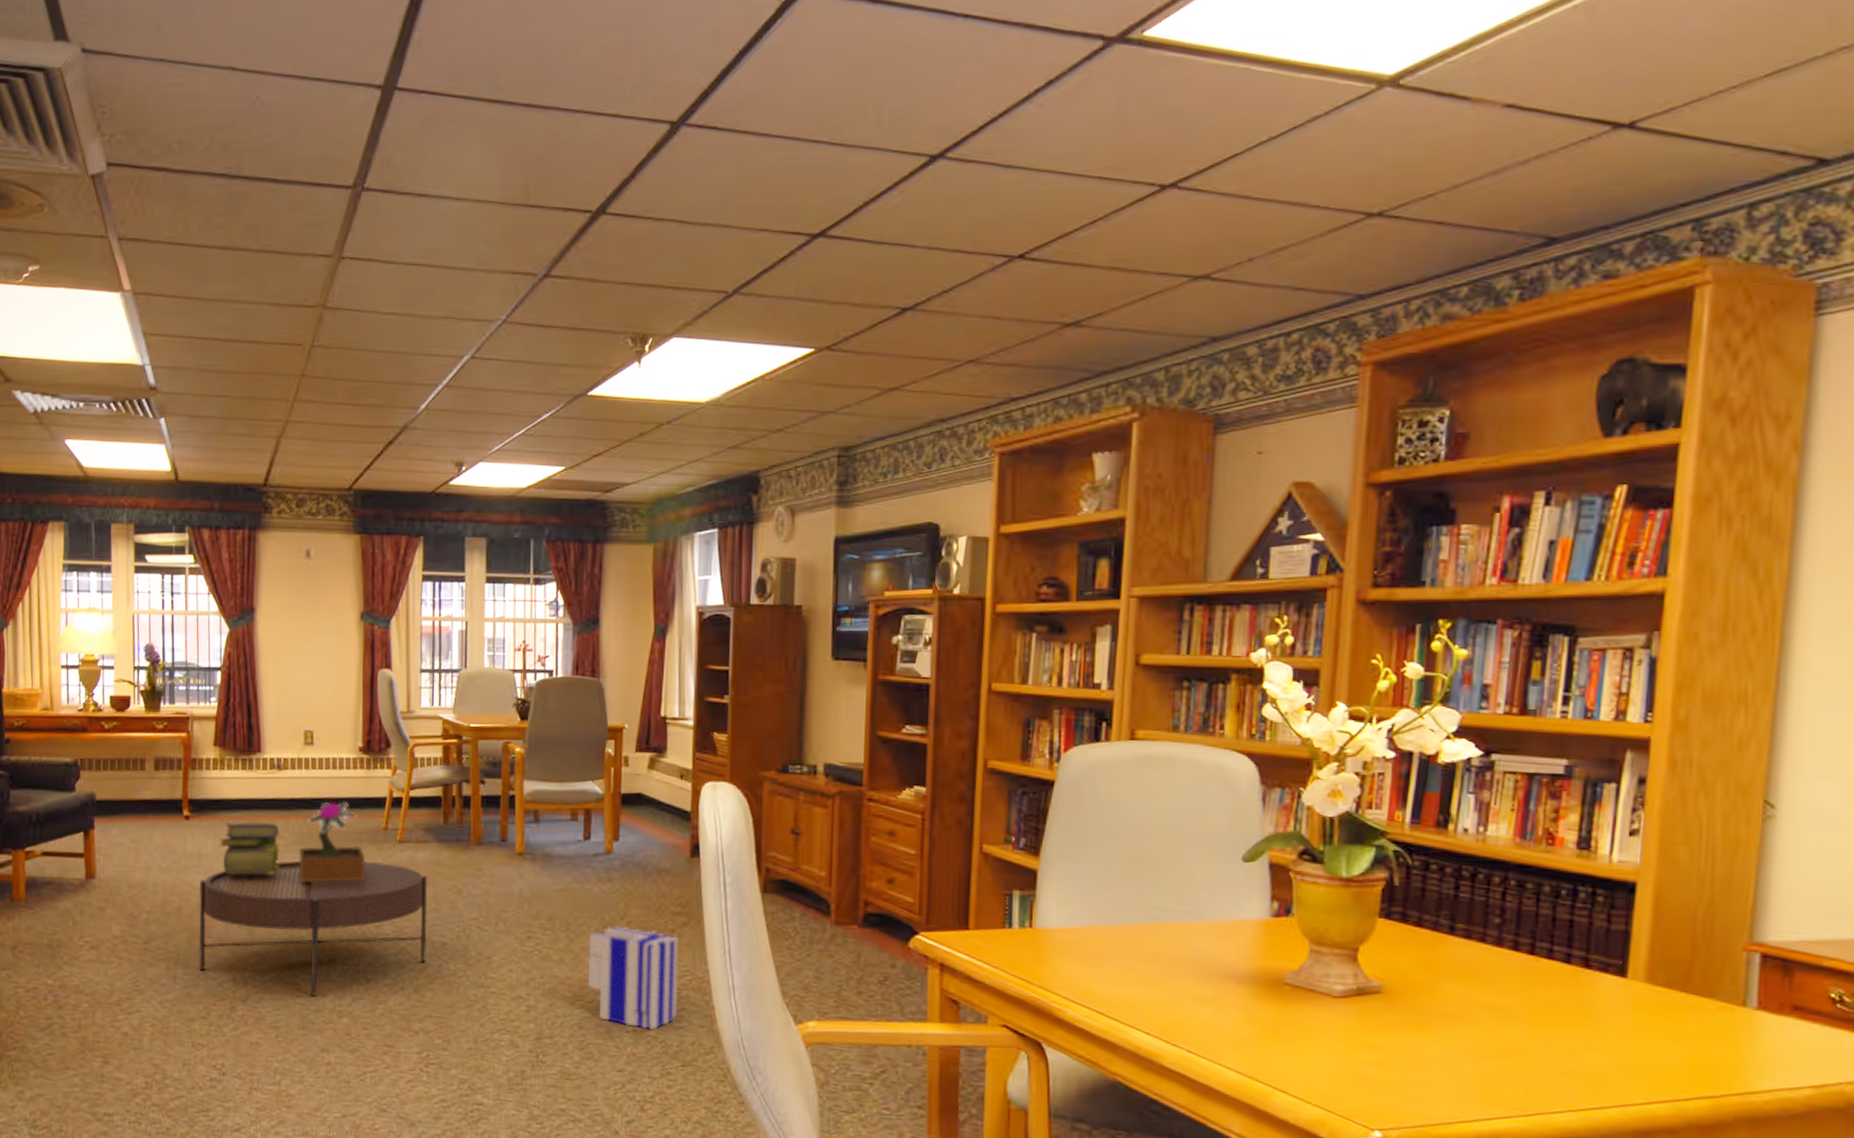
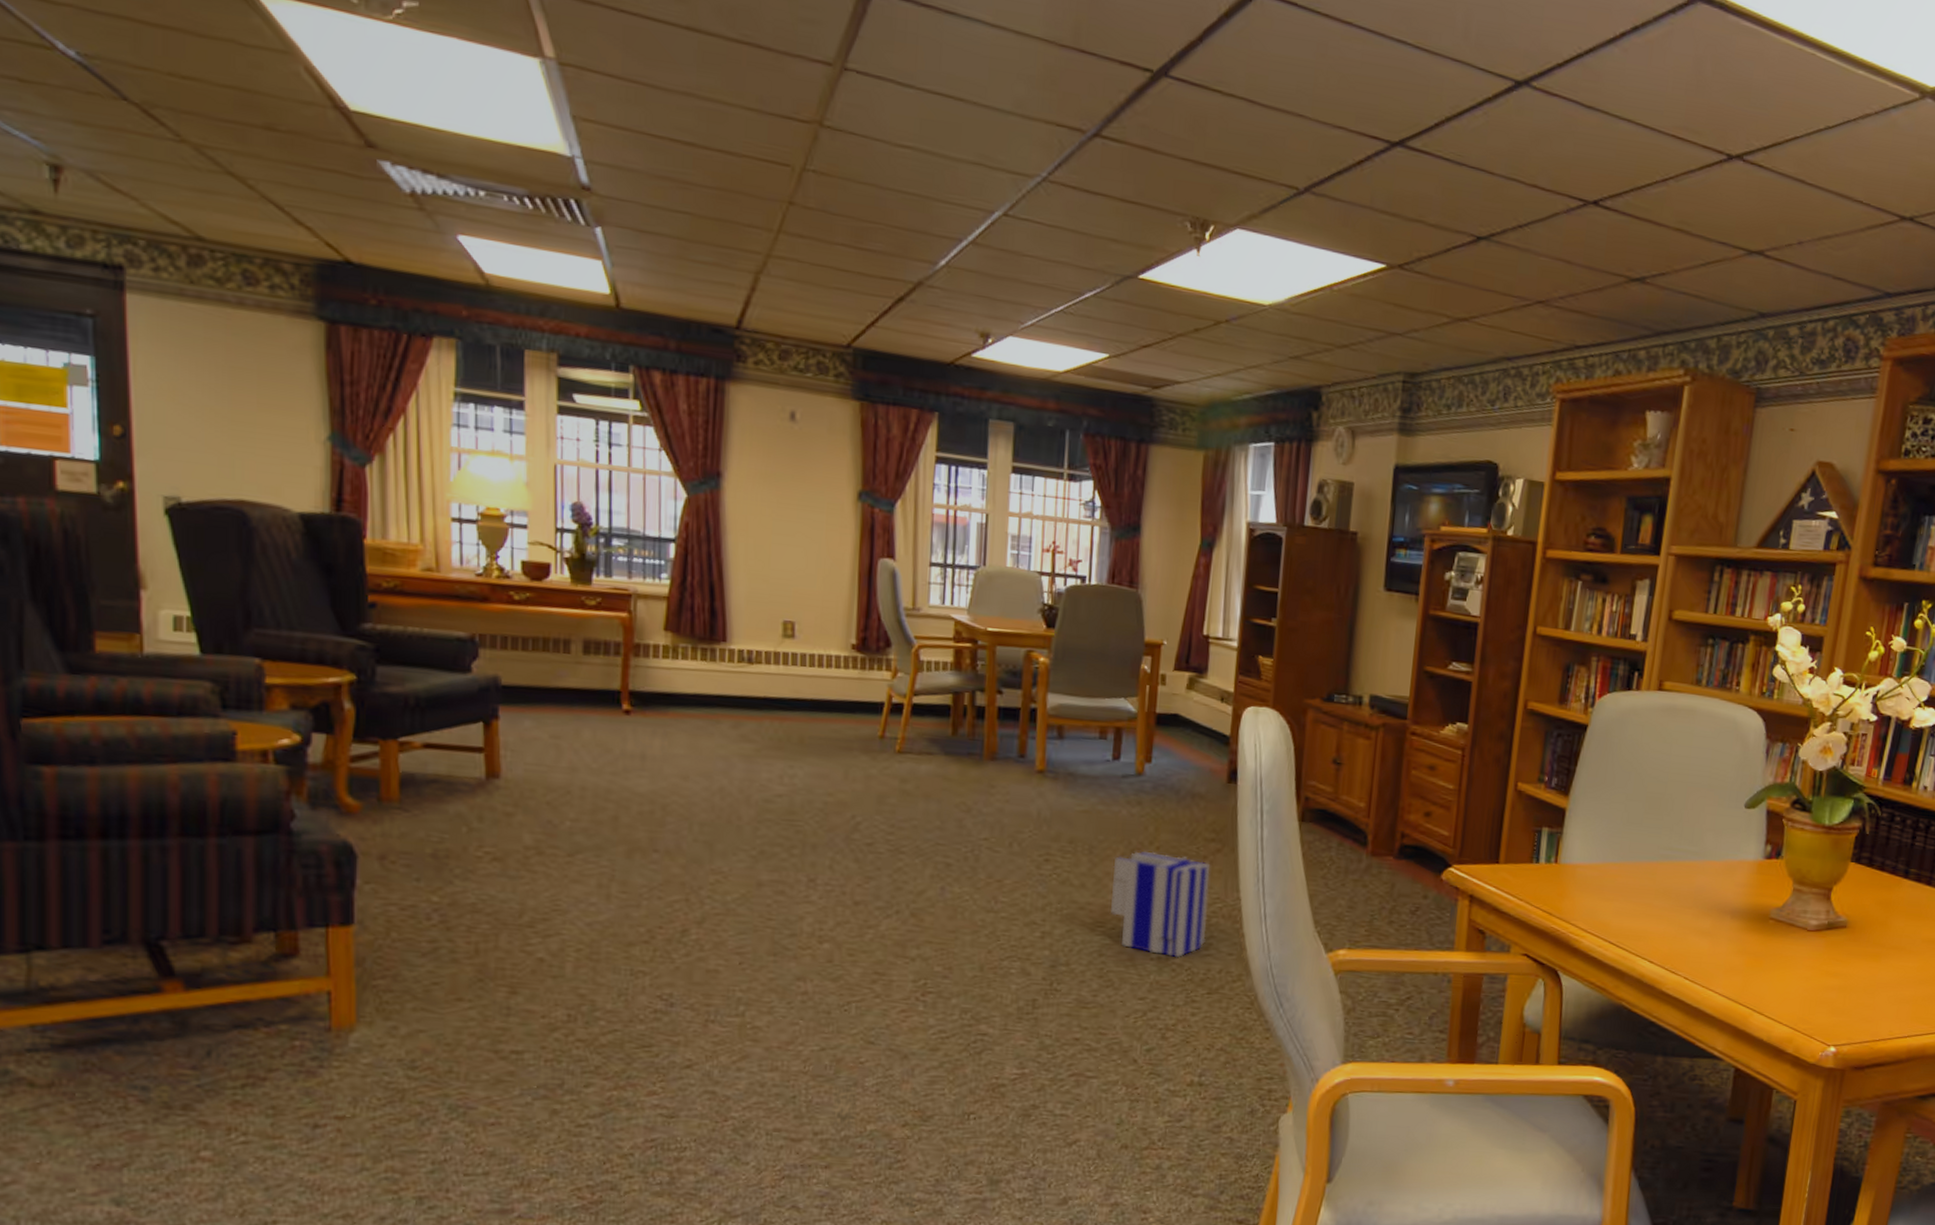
coffee table: present [198,860,428,997] -> none [640,767,932,920]
stack of books: present [217,821,280,876] -> none [667,720,749,783]
potted flower: present [298,801,367,883] -> none [772,704,858,794]

